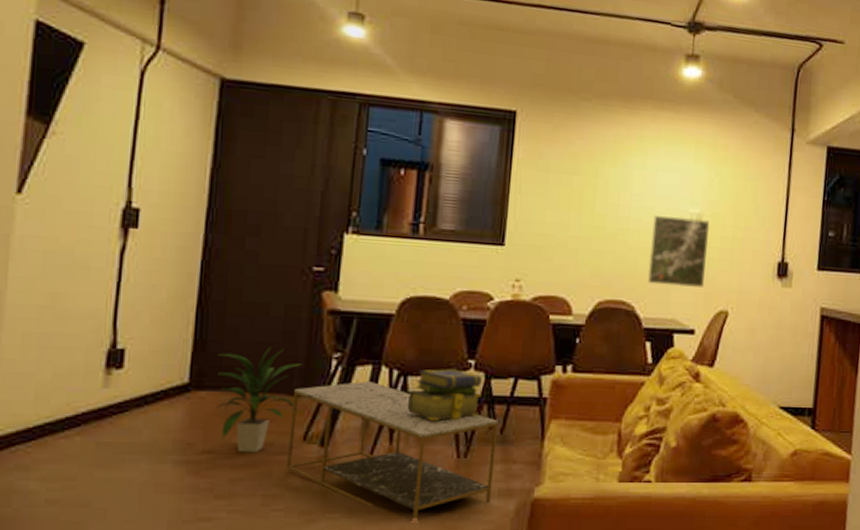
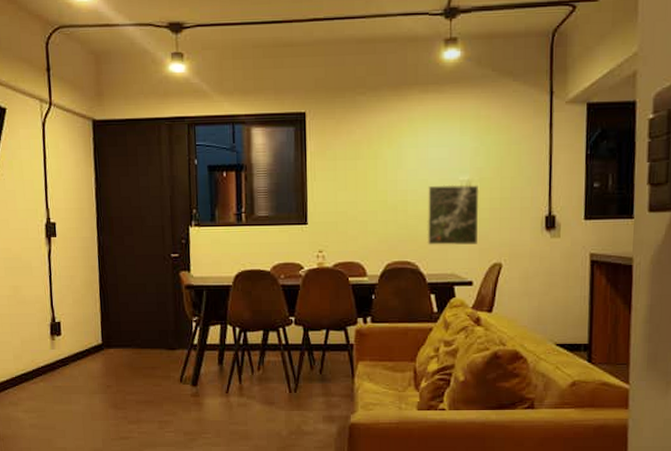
indoor plant: present [216,347,302,453] -> none [117,315,174,392]
coffee table: present [285,380,499,518] -> none [169,336,318,438]
stack of books: present [408,369,482,421] -> none [249,325,303,365]

